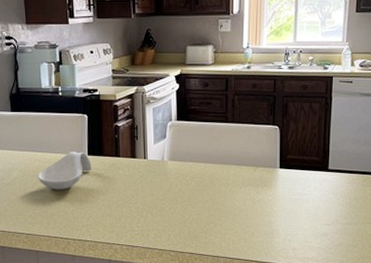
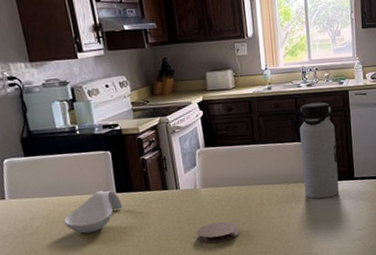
coaster: none [158,196,200,217] -> present [196,221,239,243]
water bottle: none [273,86,313,187] -> present [299,102,339,199]

